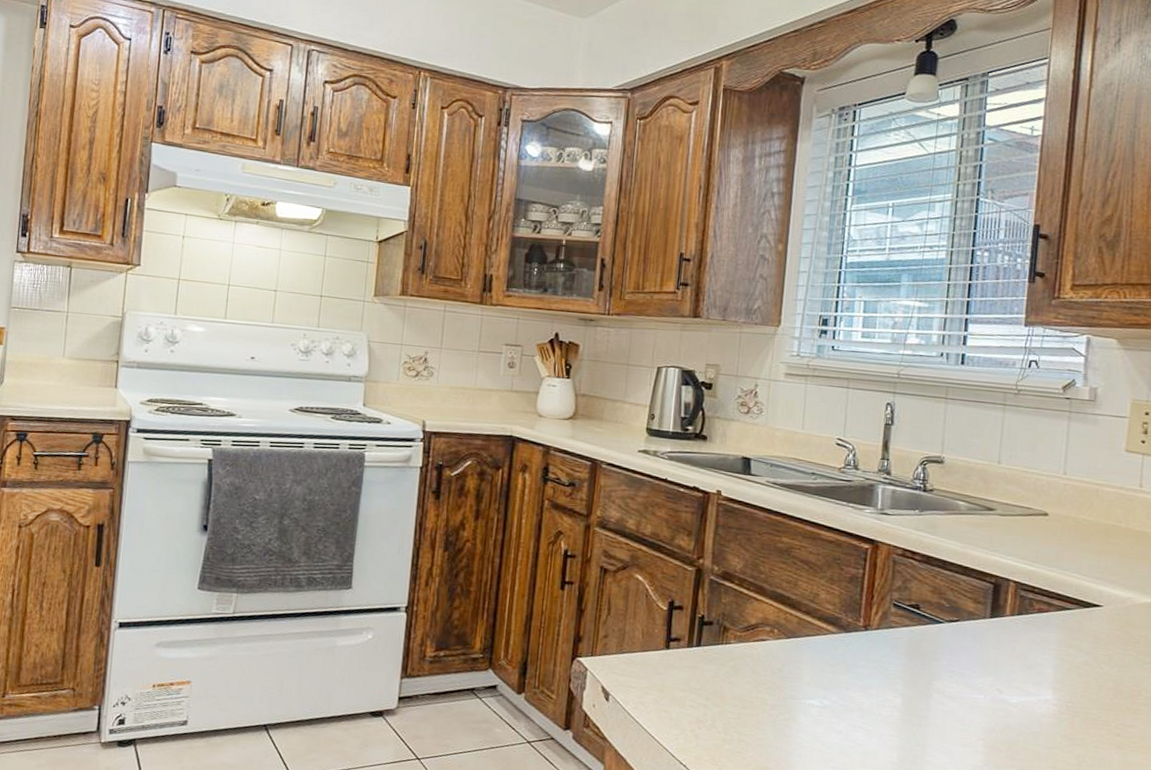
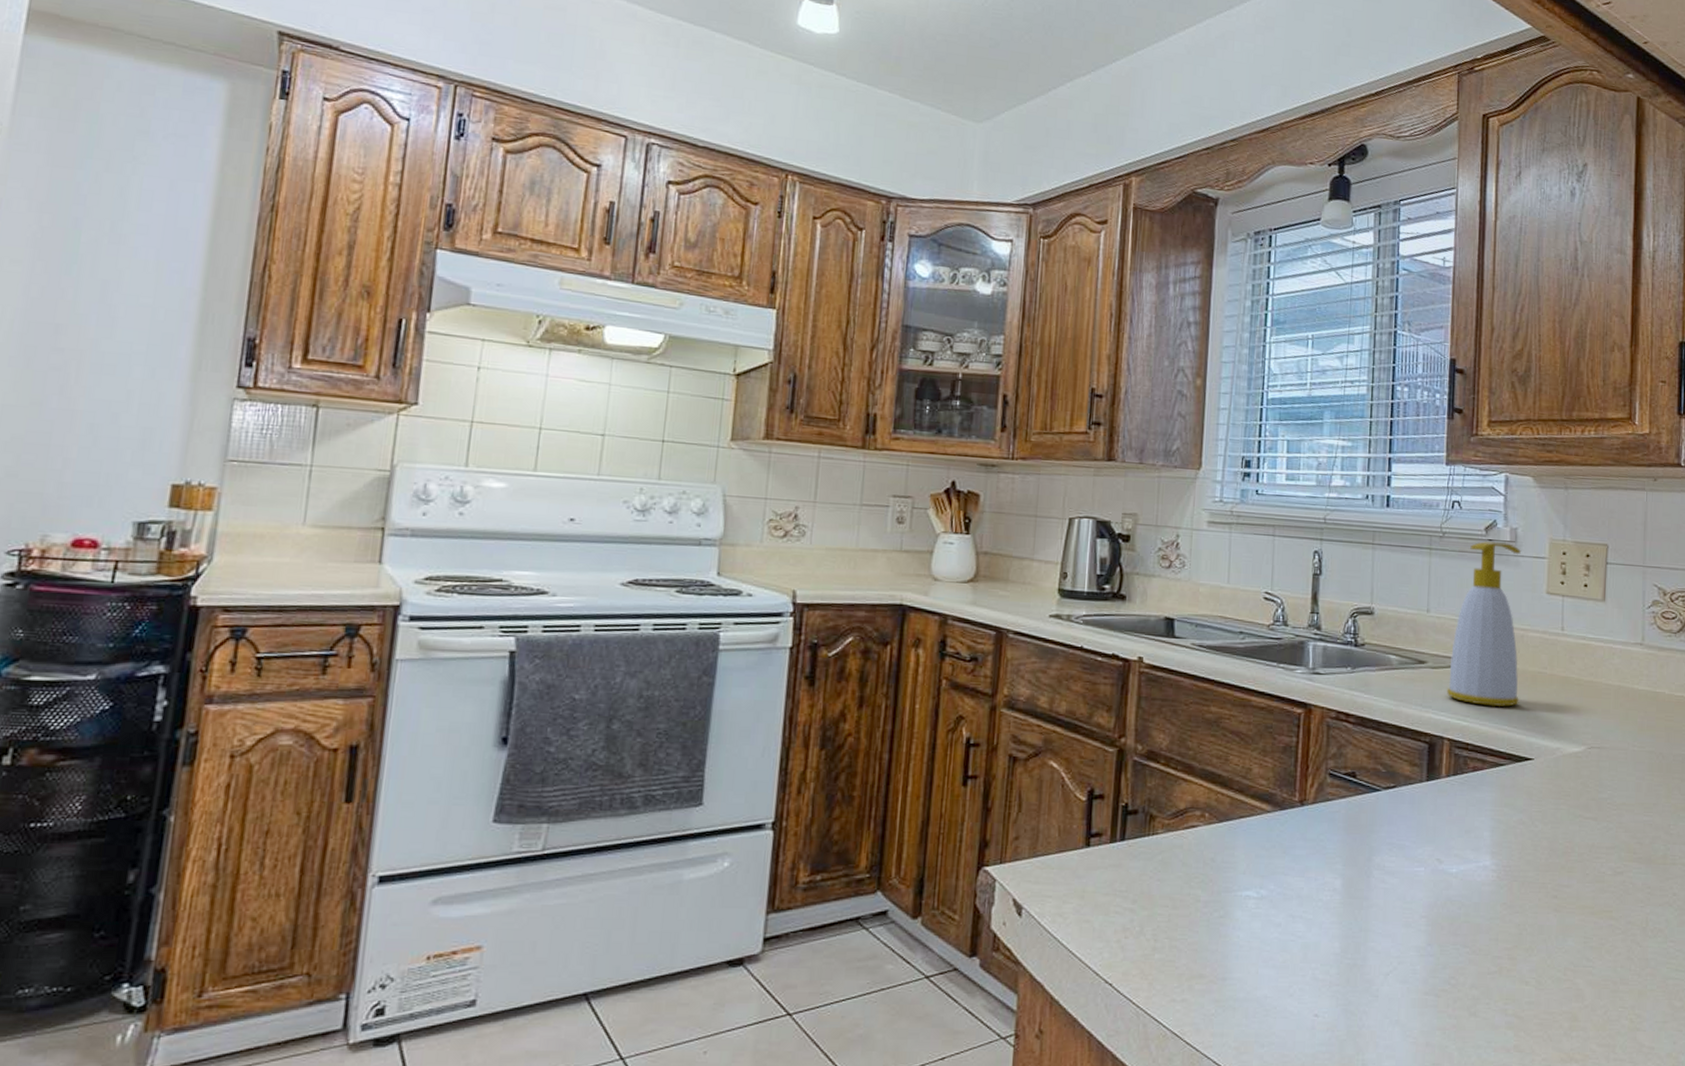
soap bottle: none [1015,399,1101,556] -> present [1447,541,1522,708]

